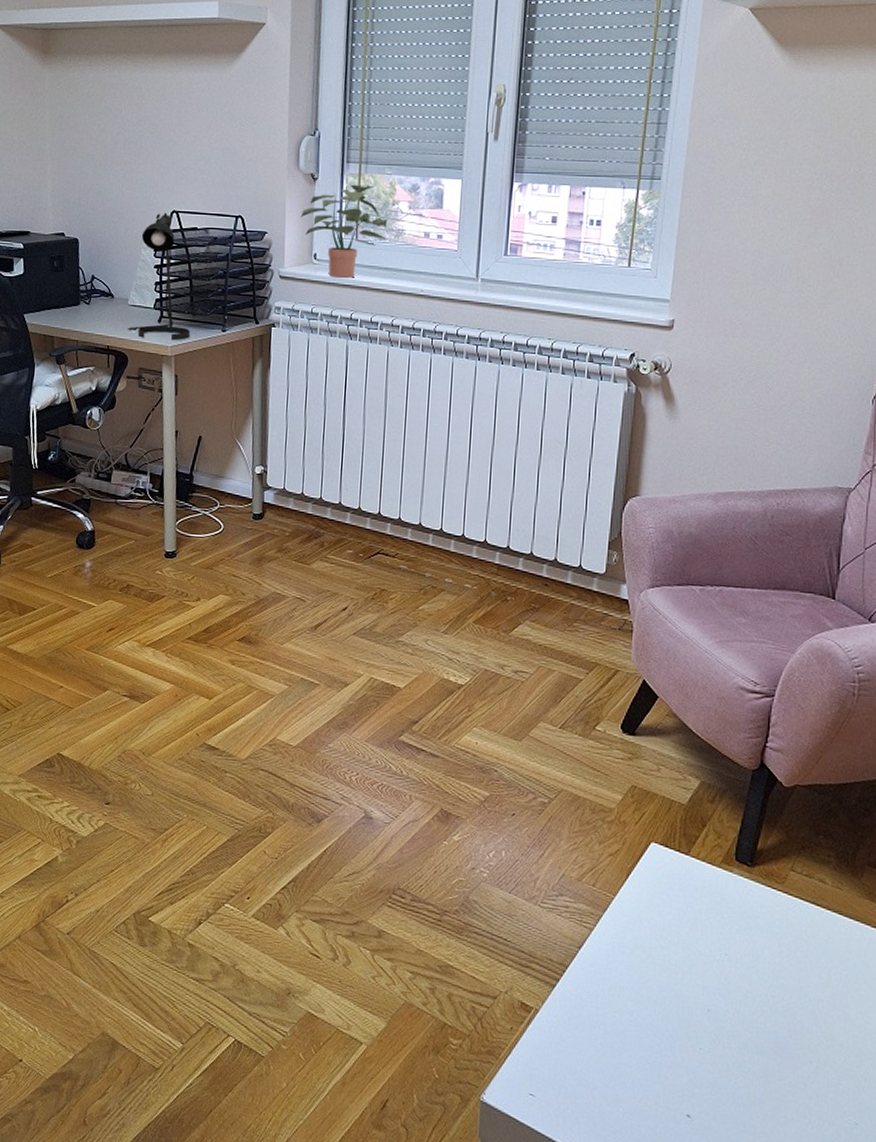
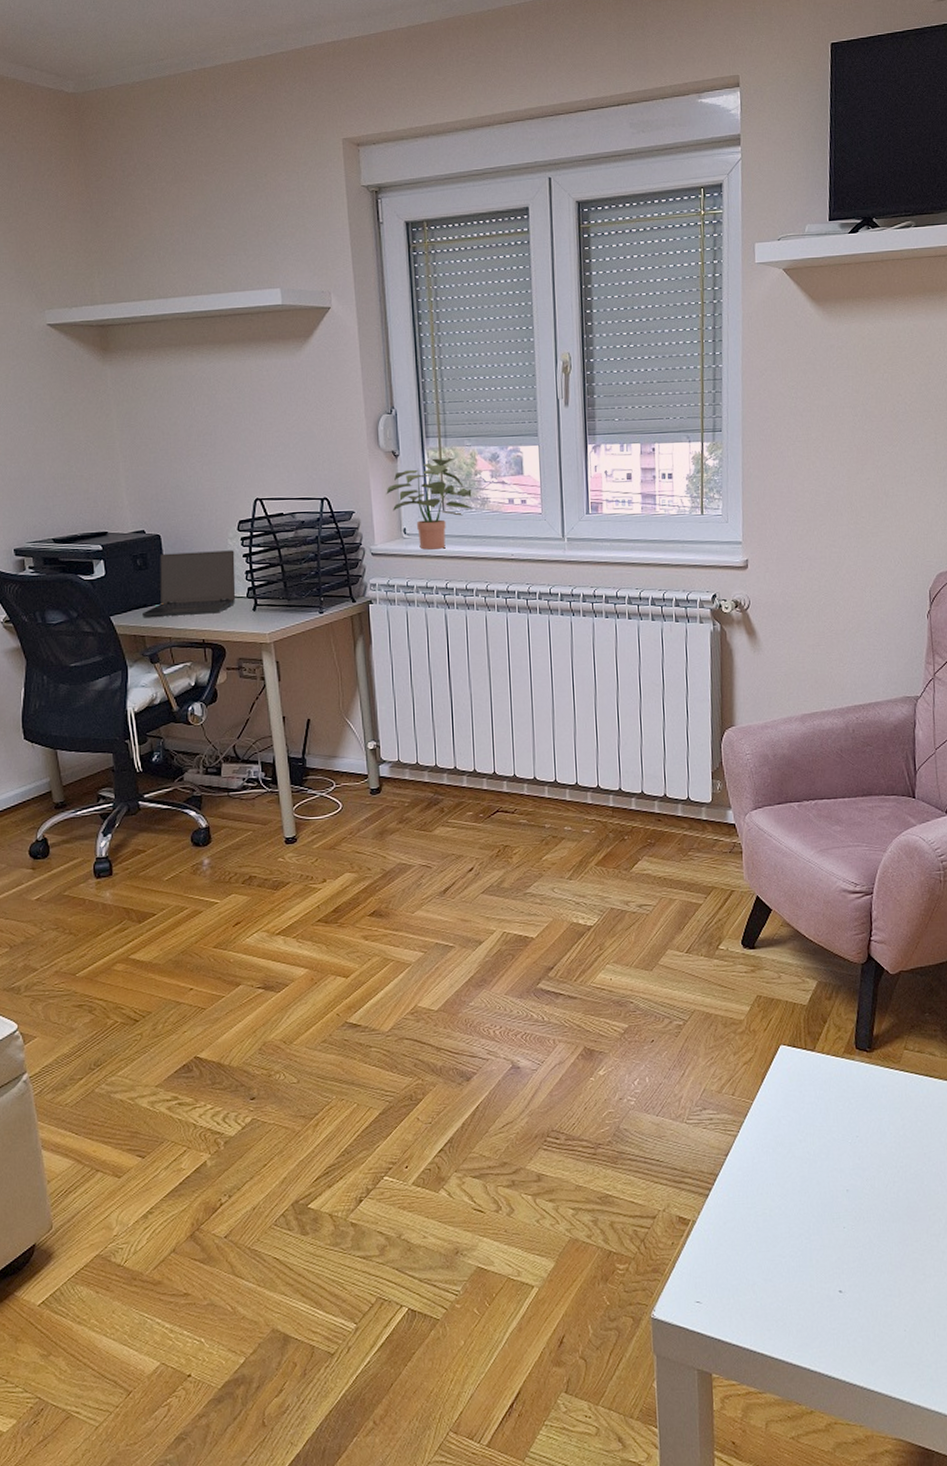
laptop: none [54,257,147,322] -> present [142,550,236,617]
desk lamp: present [128,213,190,341] -> none [222,501,287,628]

